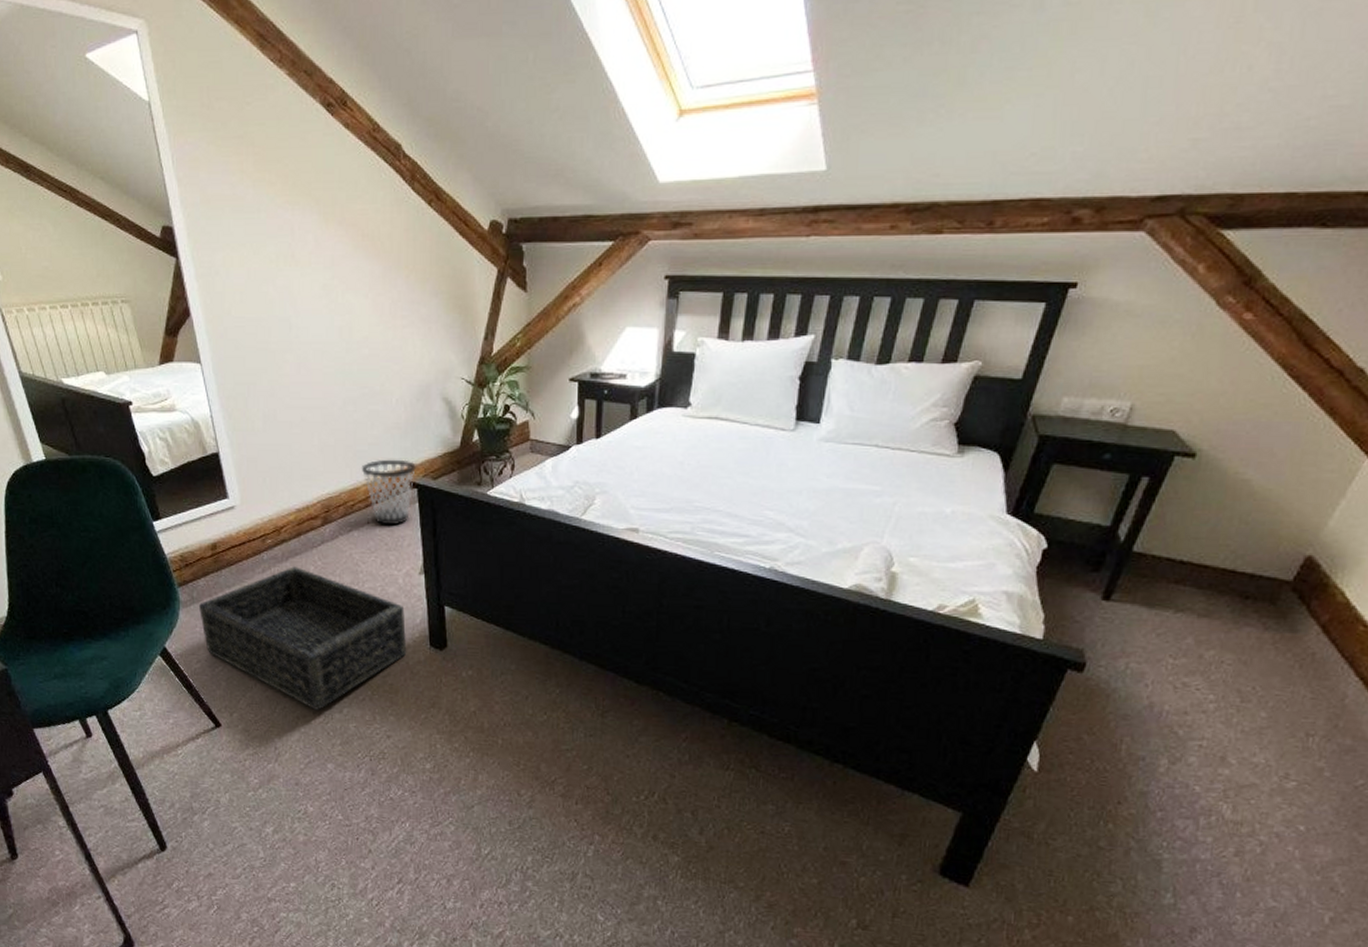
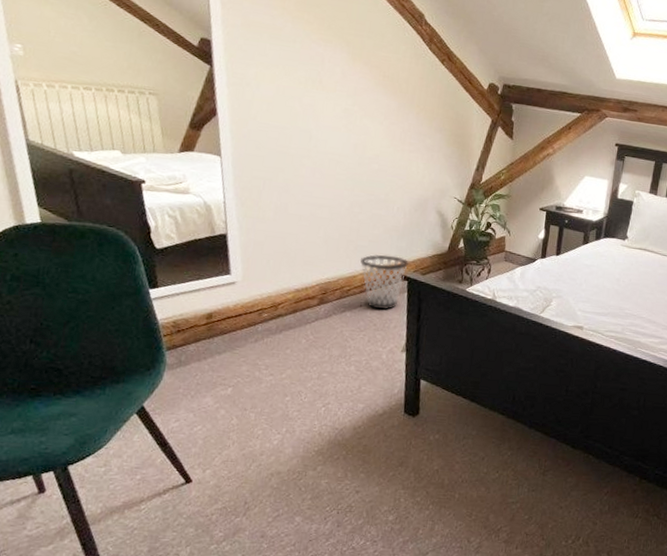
basket: present [199,566,407,710] -> none [185,338,385,468]

